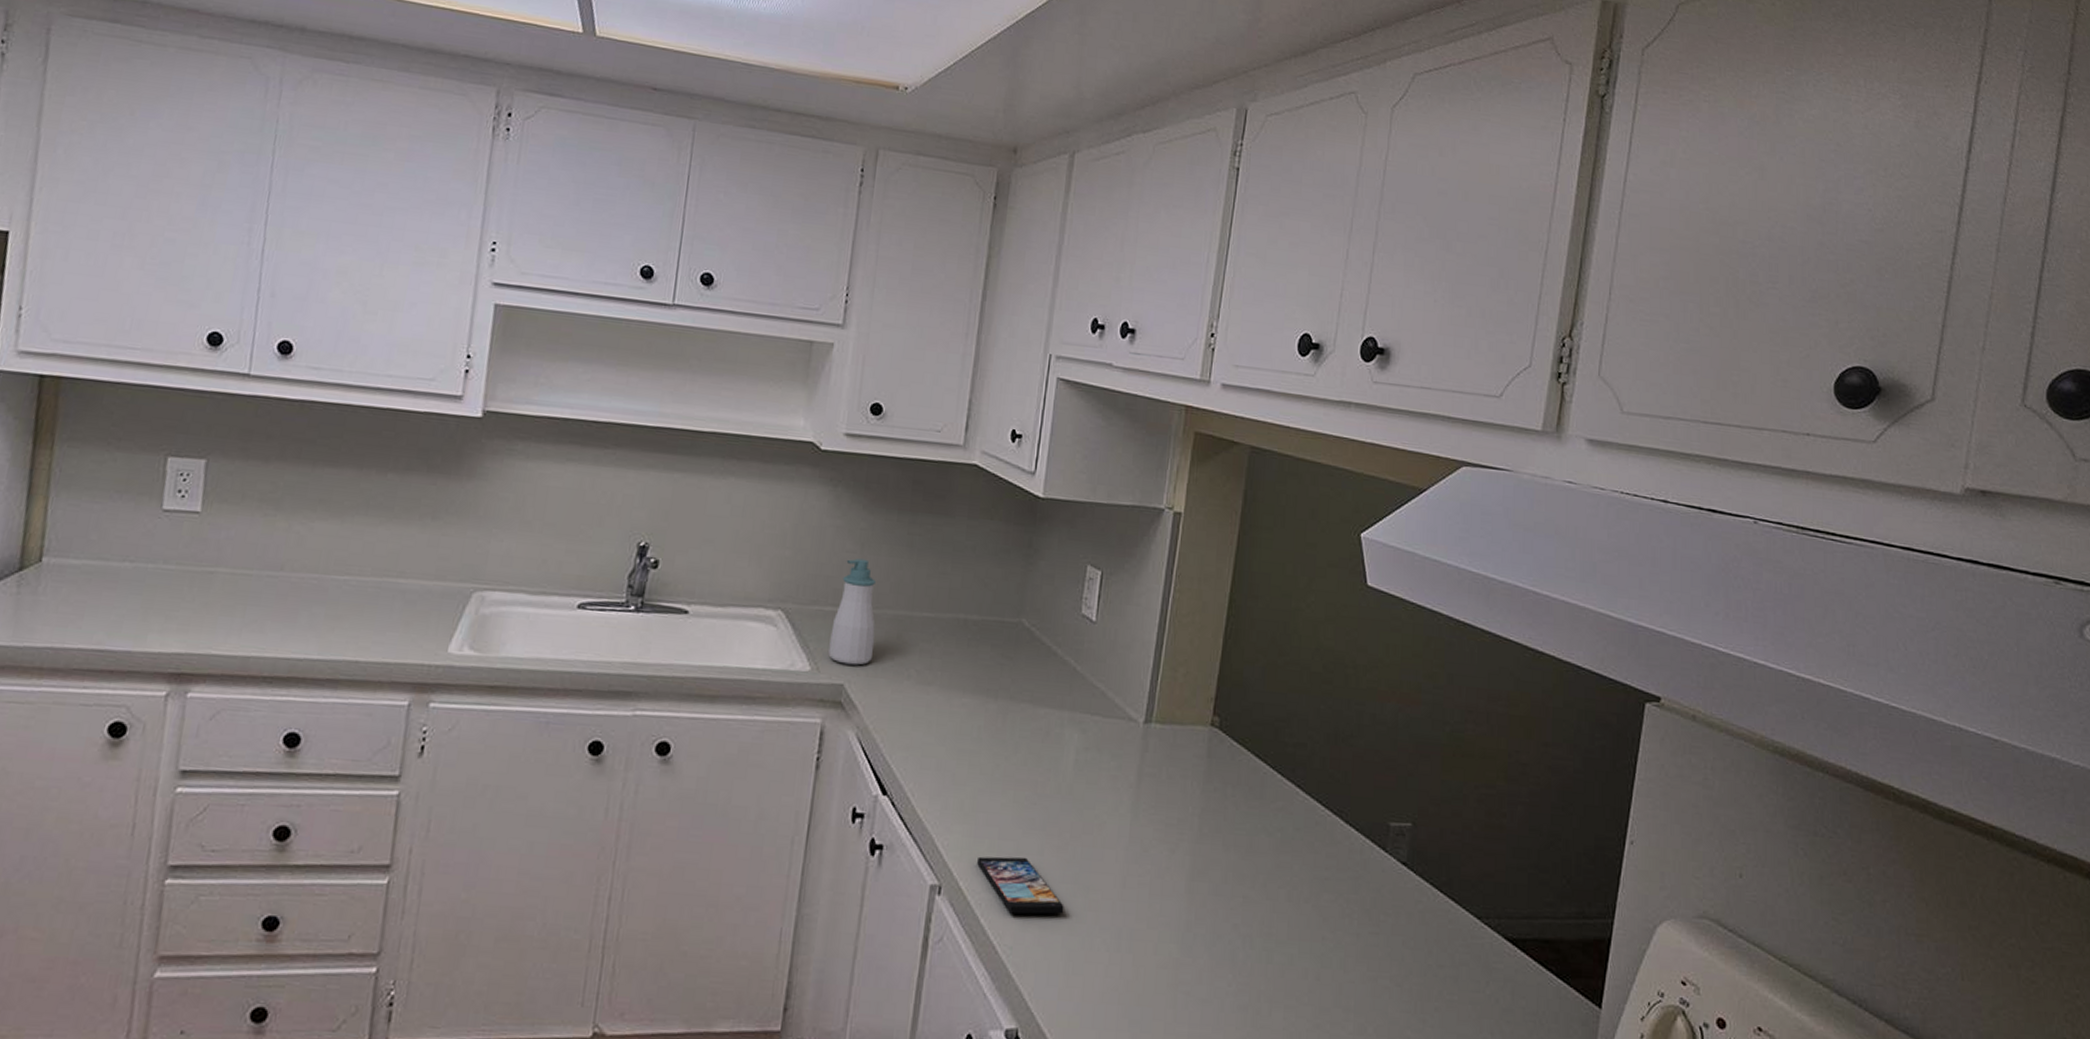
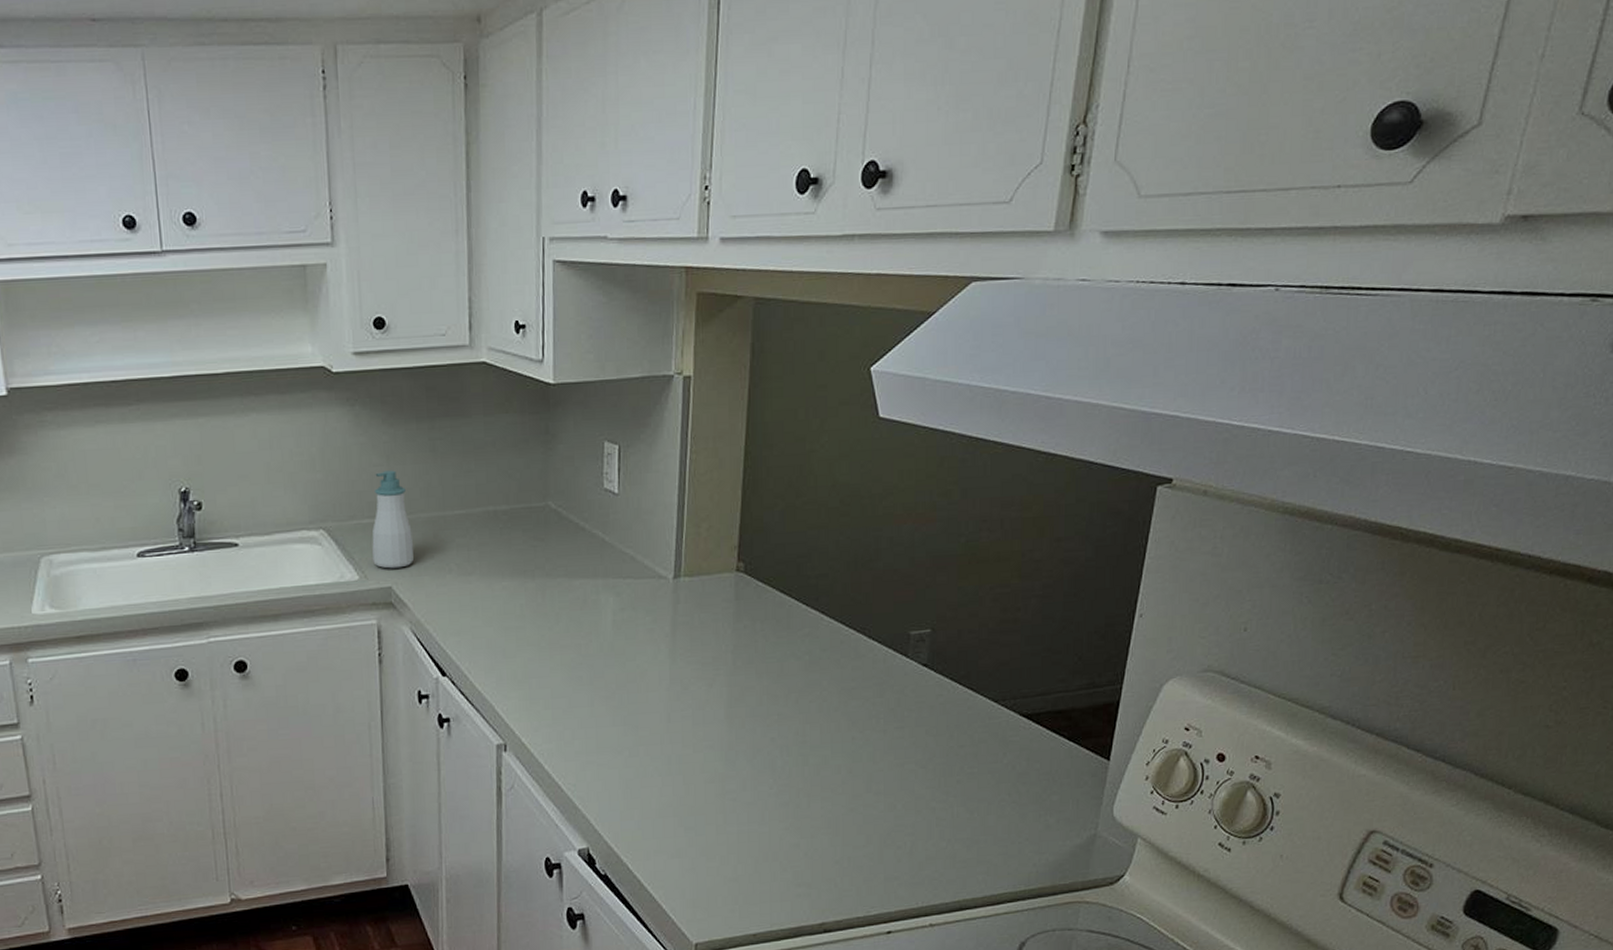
smartphone: present [977,856,1064,915] -> none [535,709,618,758]

